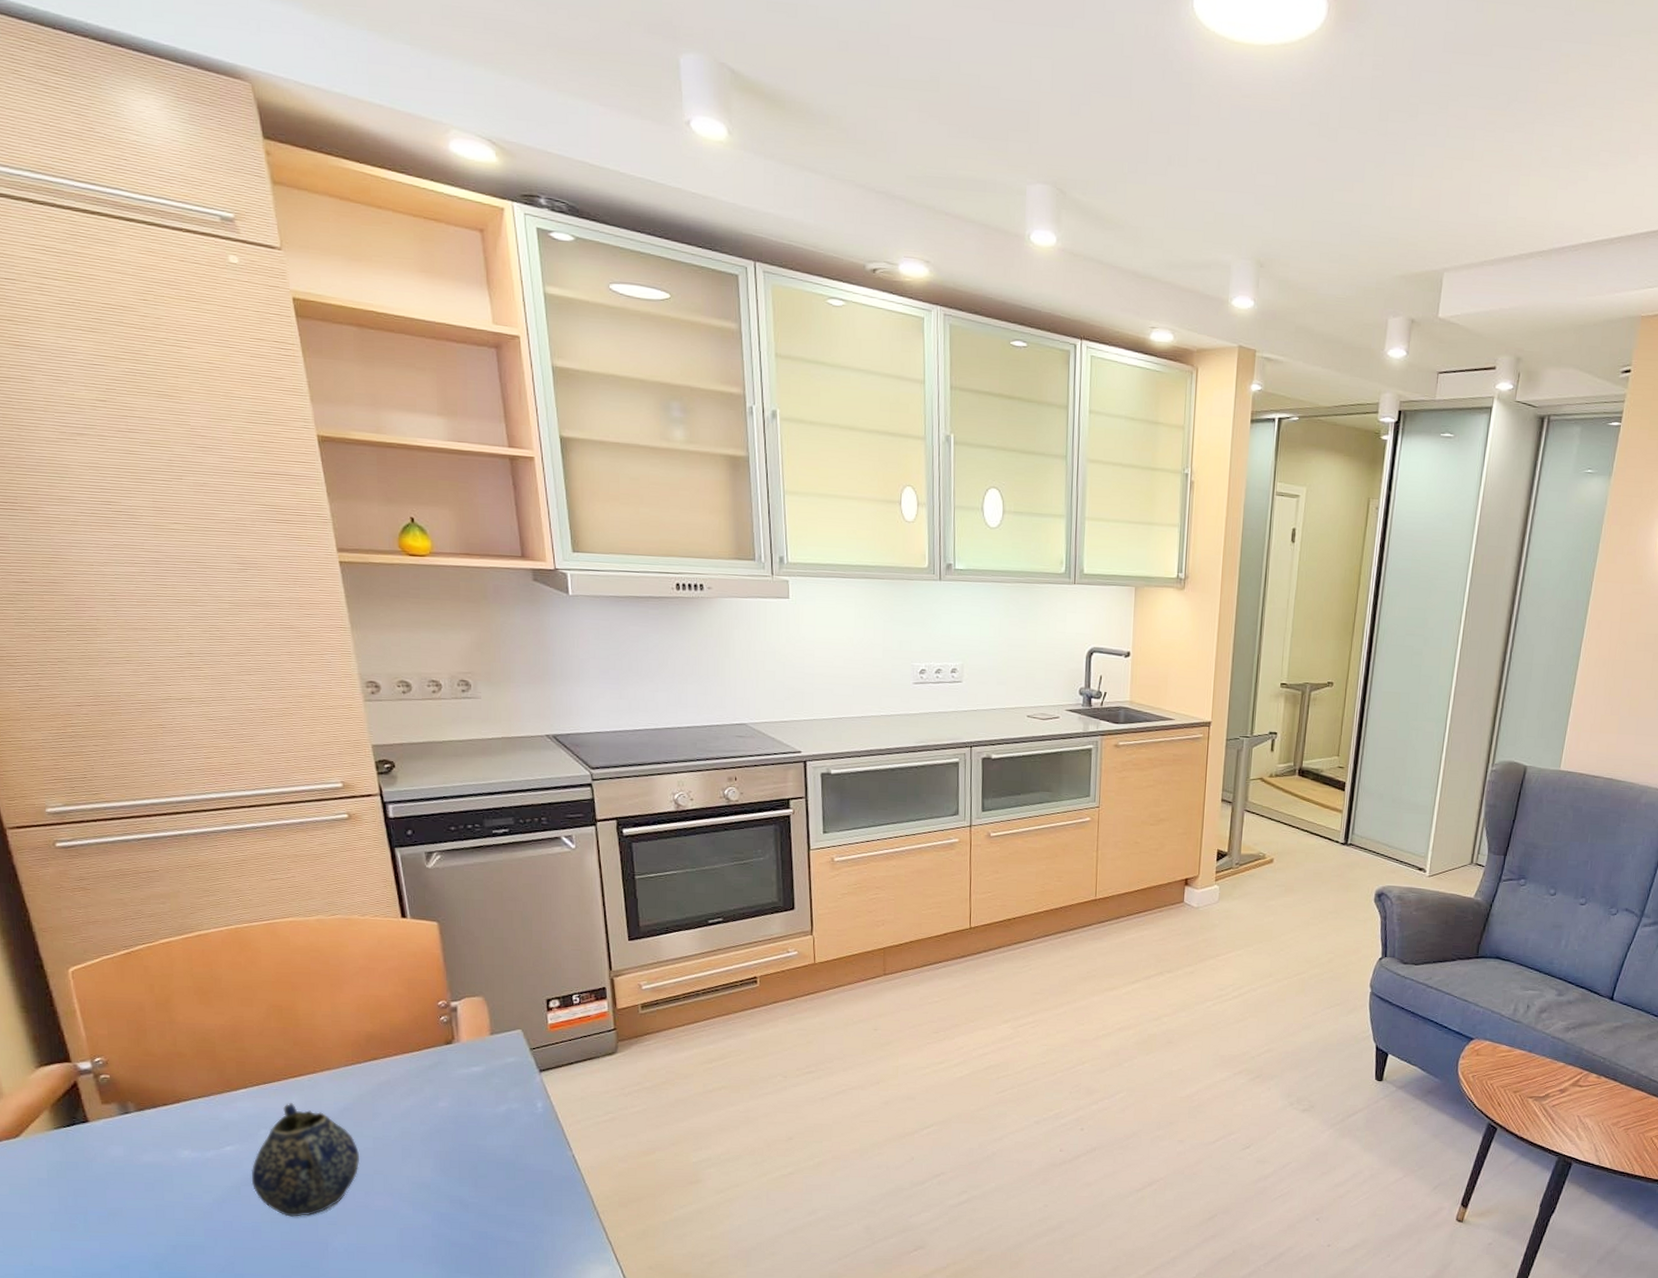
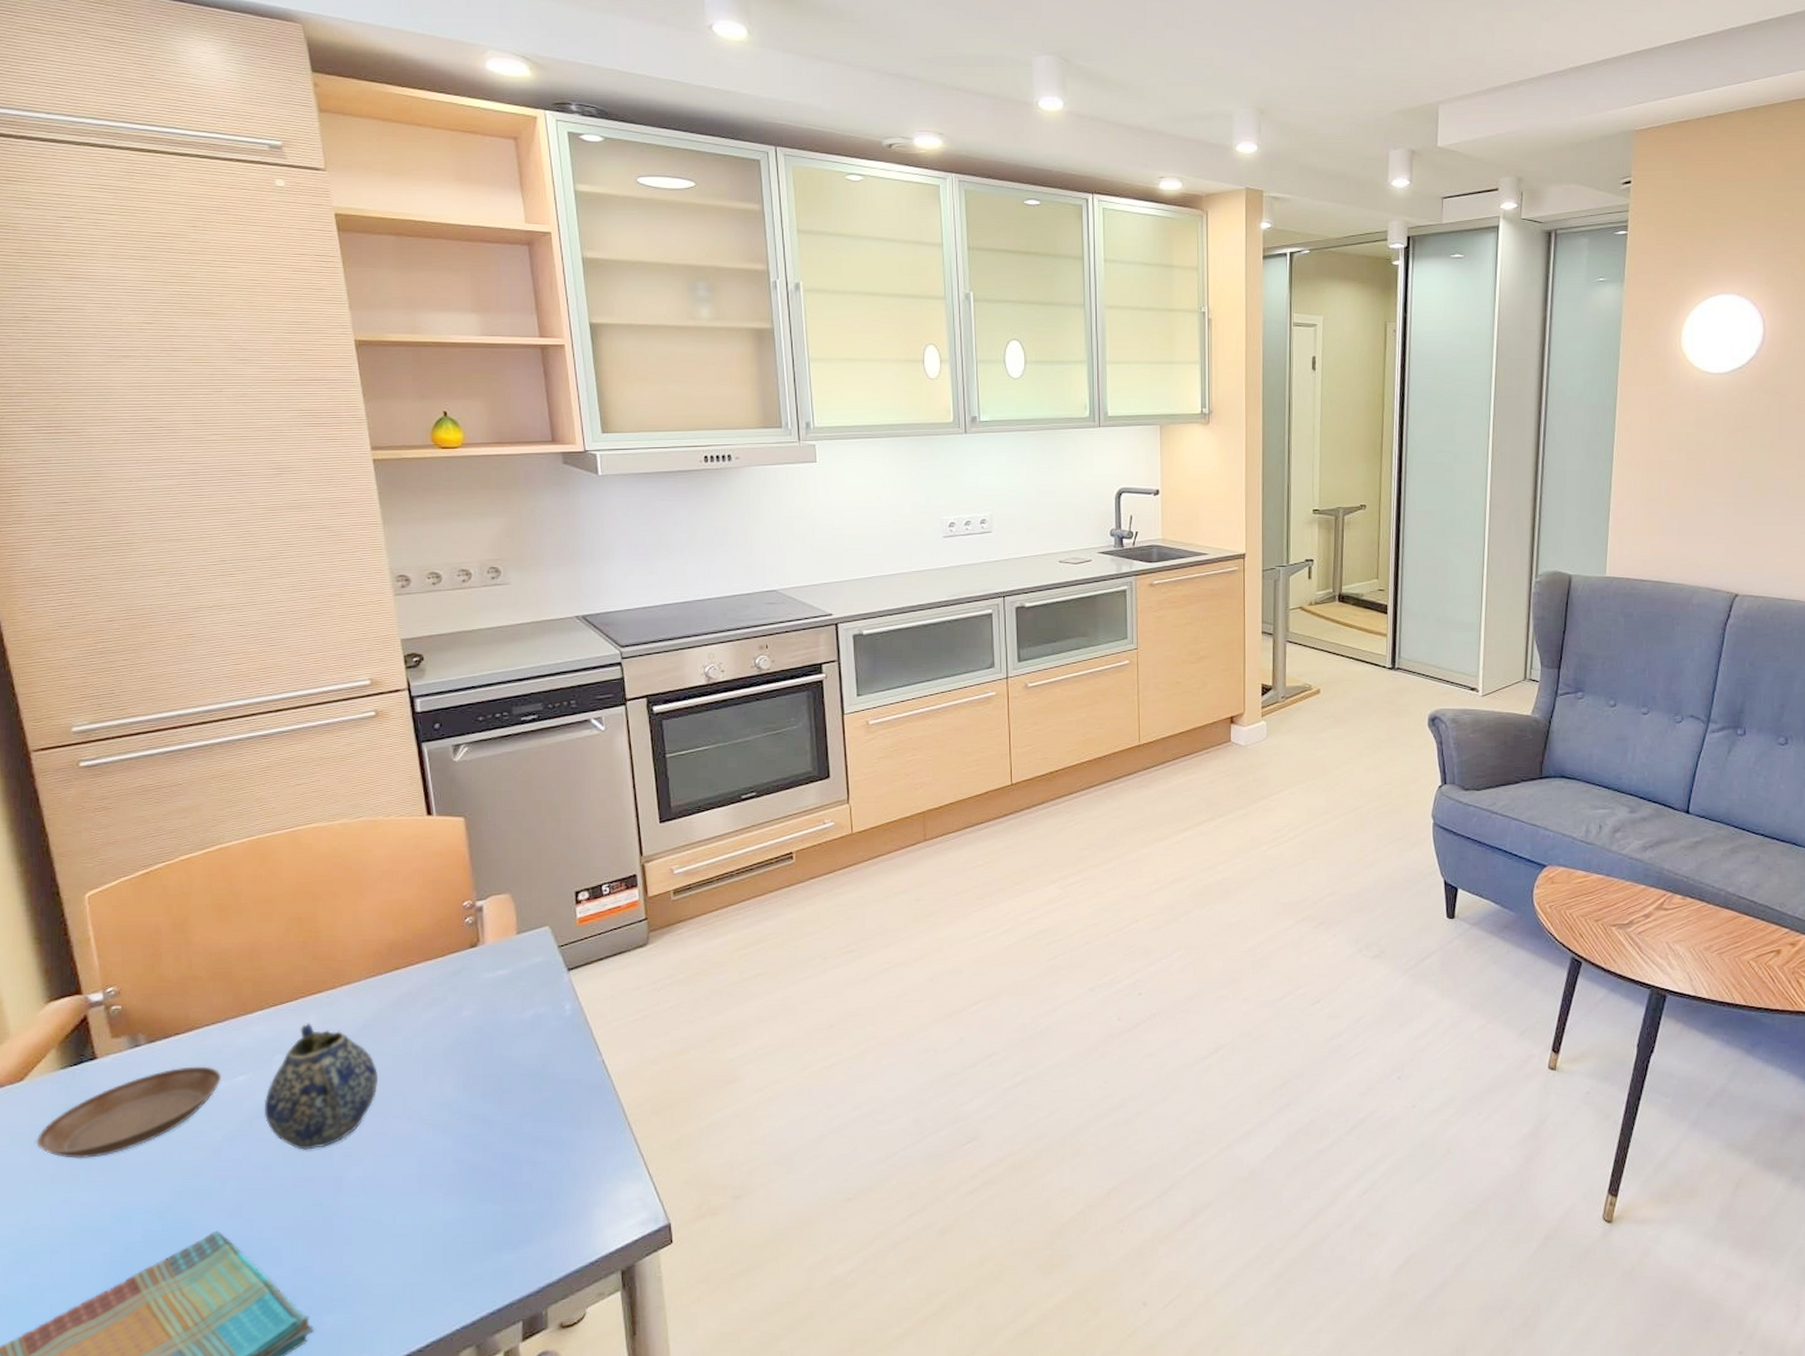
saucer: none [35,1135,210,1212] -> present [36,1066,222,1159]

